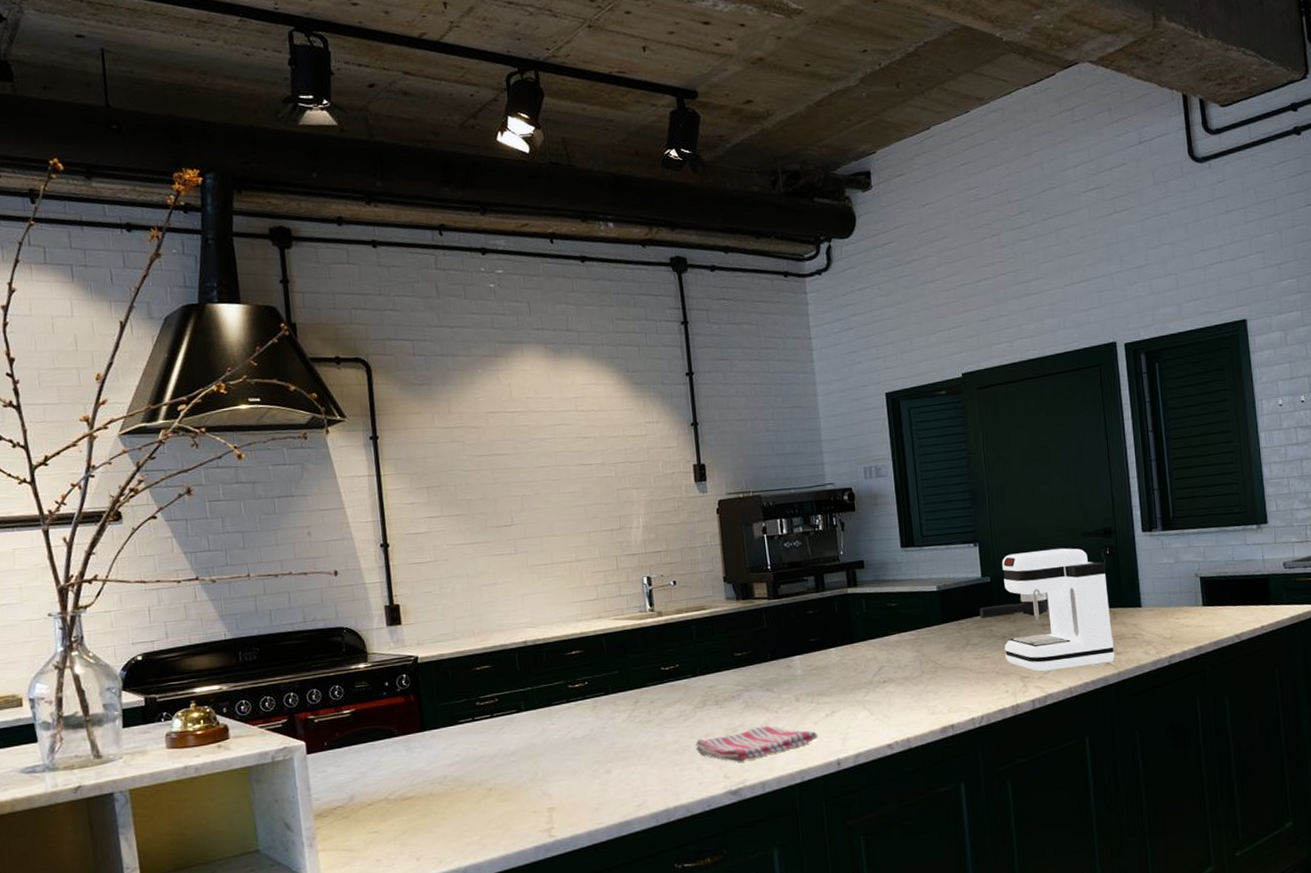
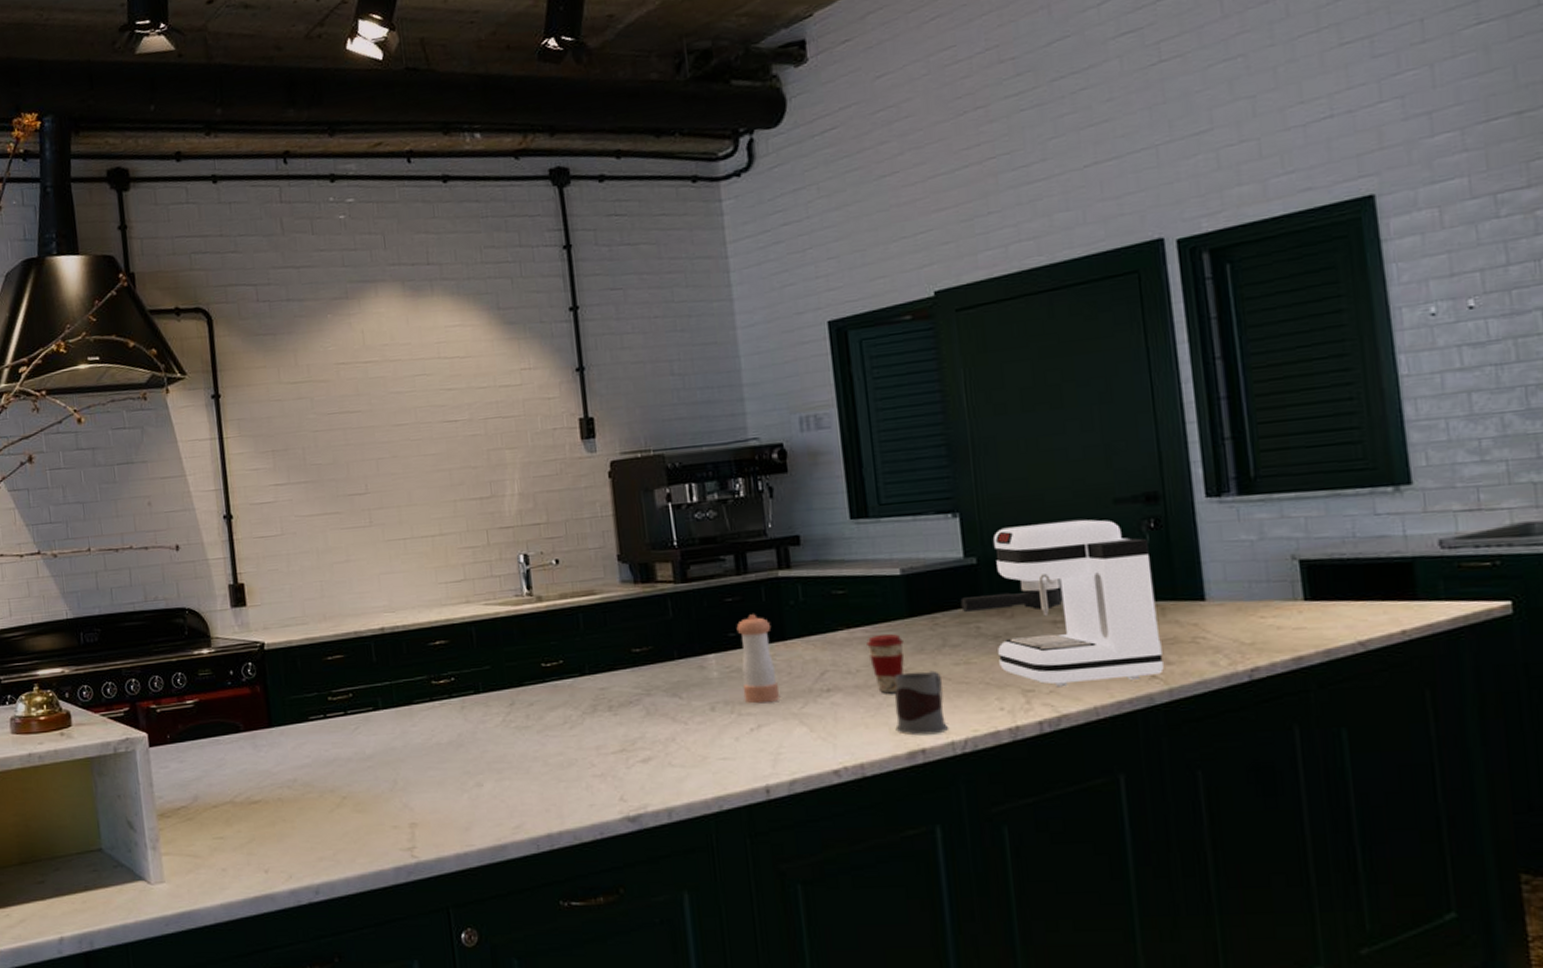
dish towel: present [695,725,818,762] -> none [584,739,740,783]
pepper shaker: none [816,623,849,694] -> present [736,614,781,704]
coffee cup: none [912,637,939,682] -> present [867,634,904,693]
mug: none [932,664,970,714] -> present [895,670,948,736]

